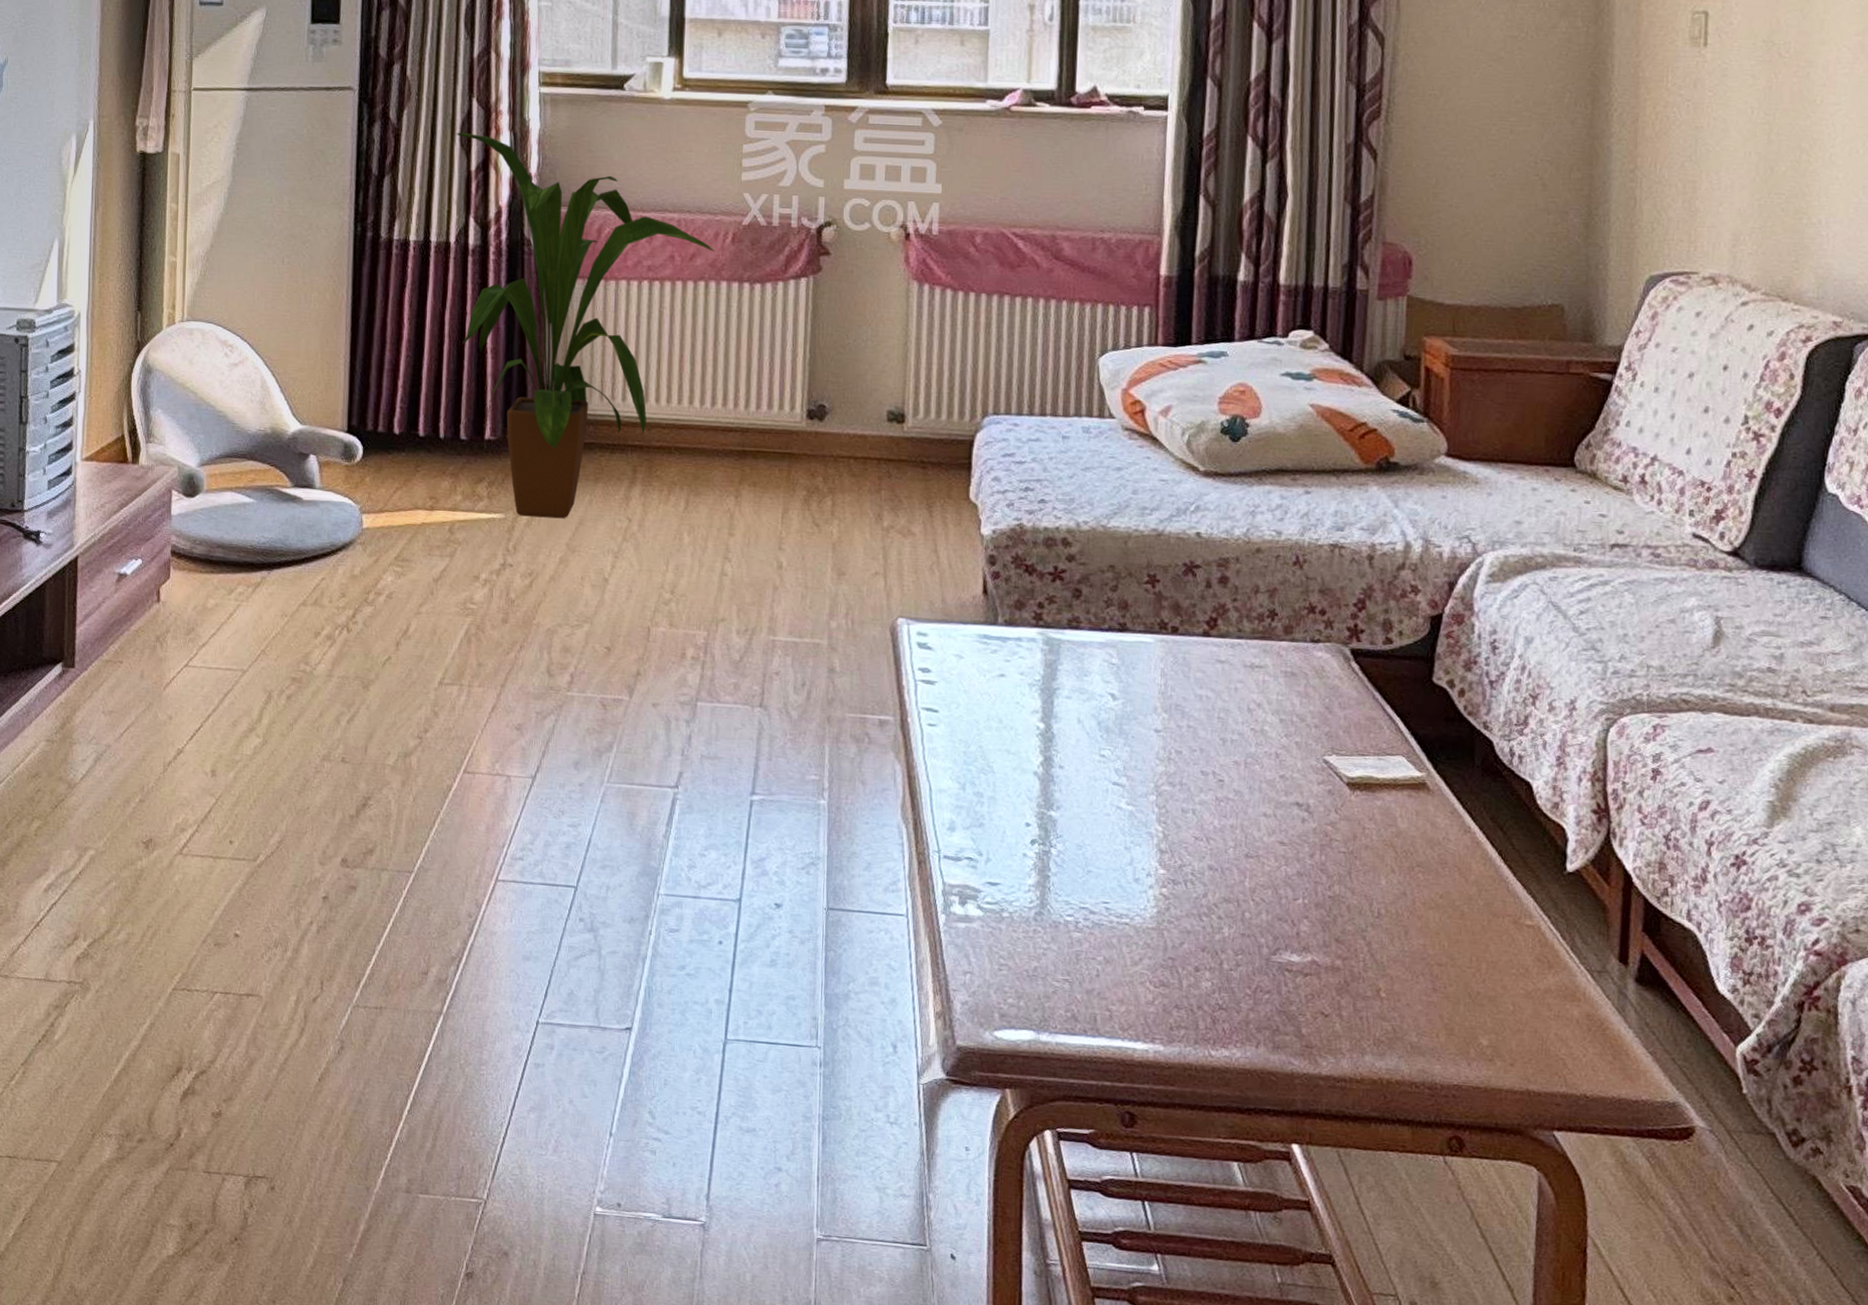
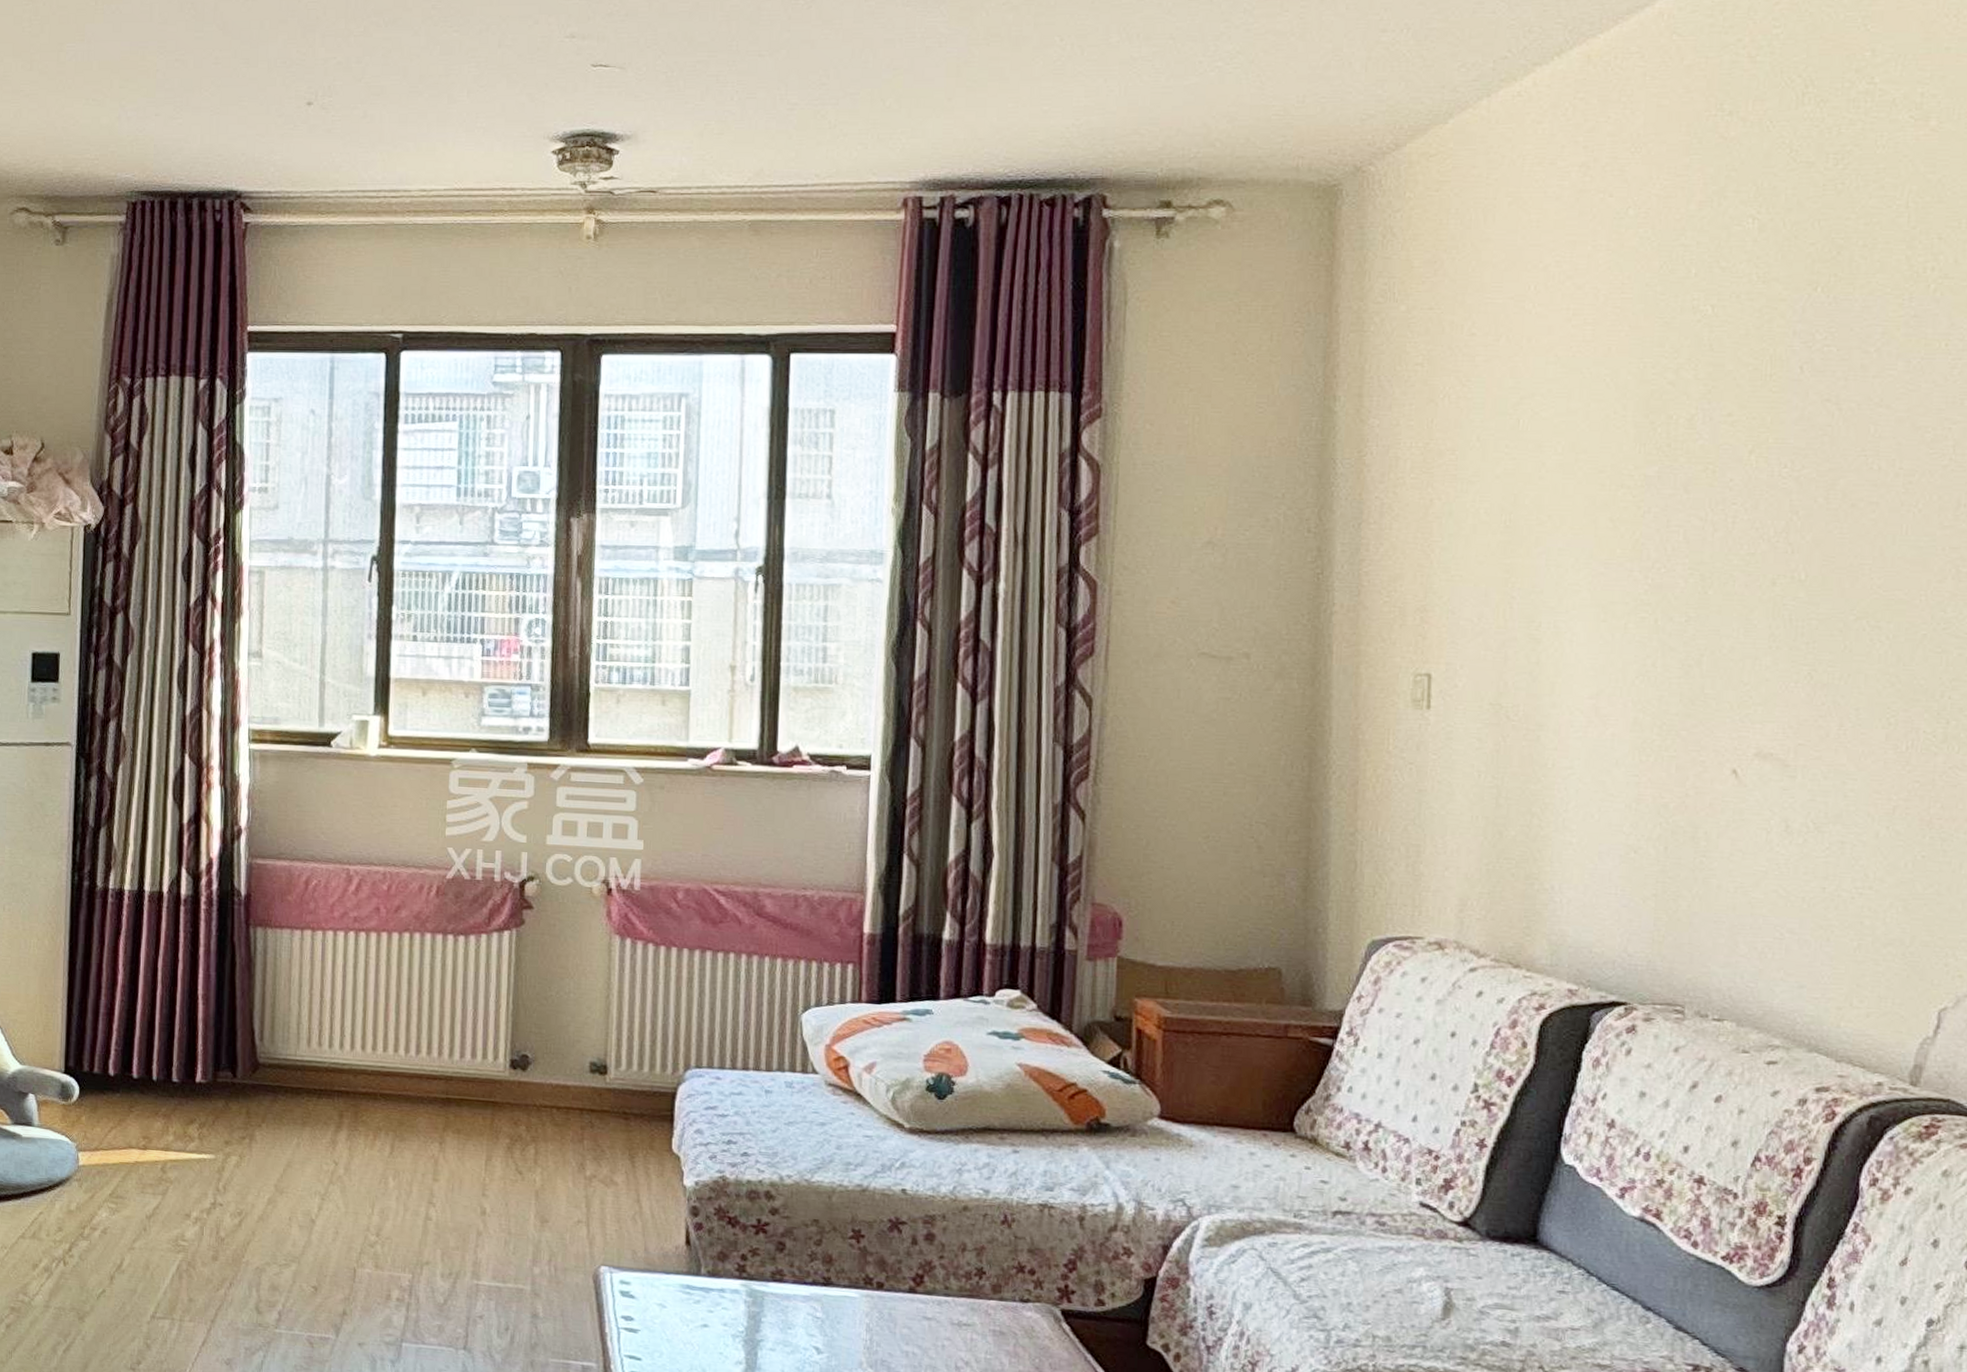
house plant: present [456,132,716,518] -> none [169,786,420,1160]

